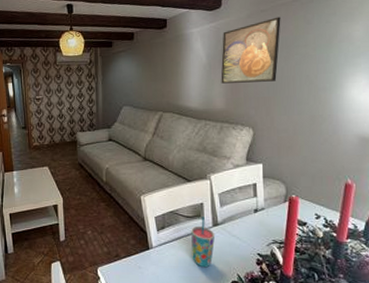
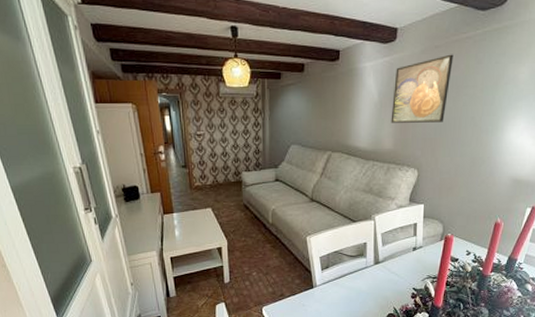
cup: present [191,217,216,268] -> none [353,256,376,303]

